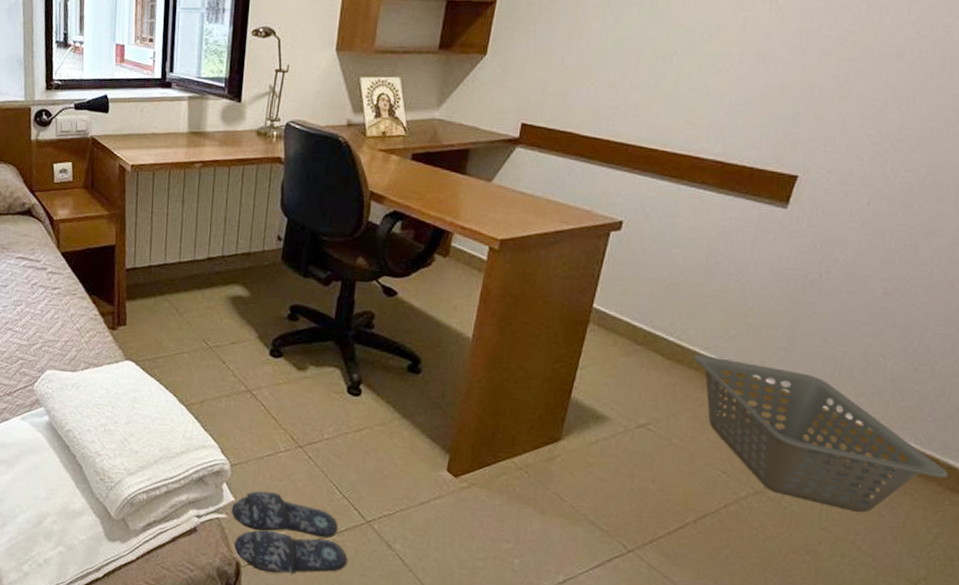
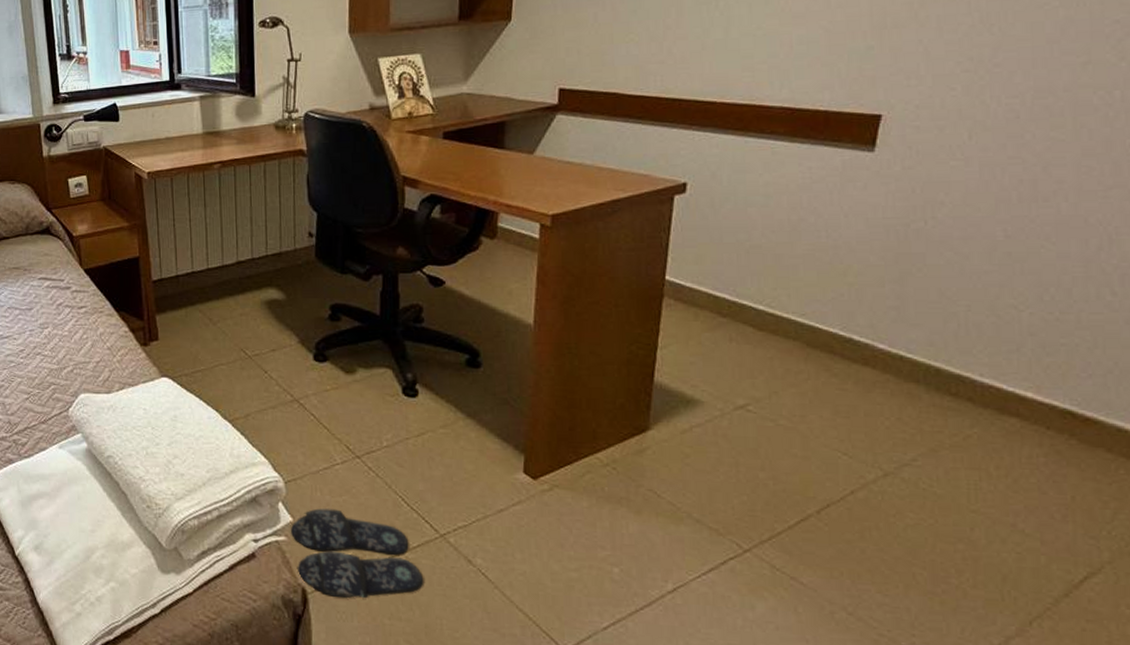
laundry basket: present [693,354,948,513] -> none [789,322,1118,489]

